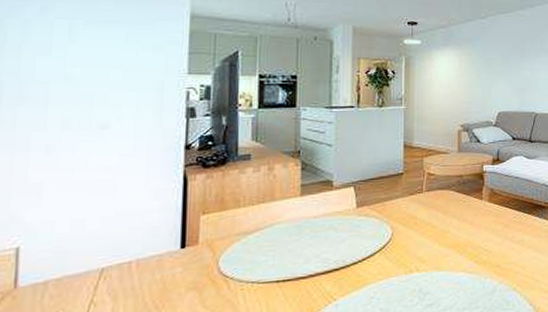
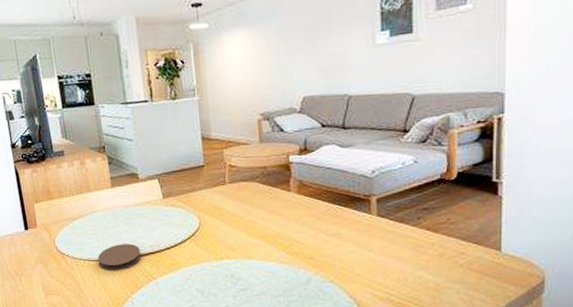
coaster: none [269,259,323,295] -> present [97,243,141,272]

